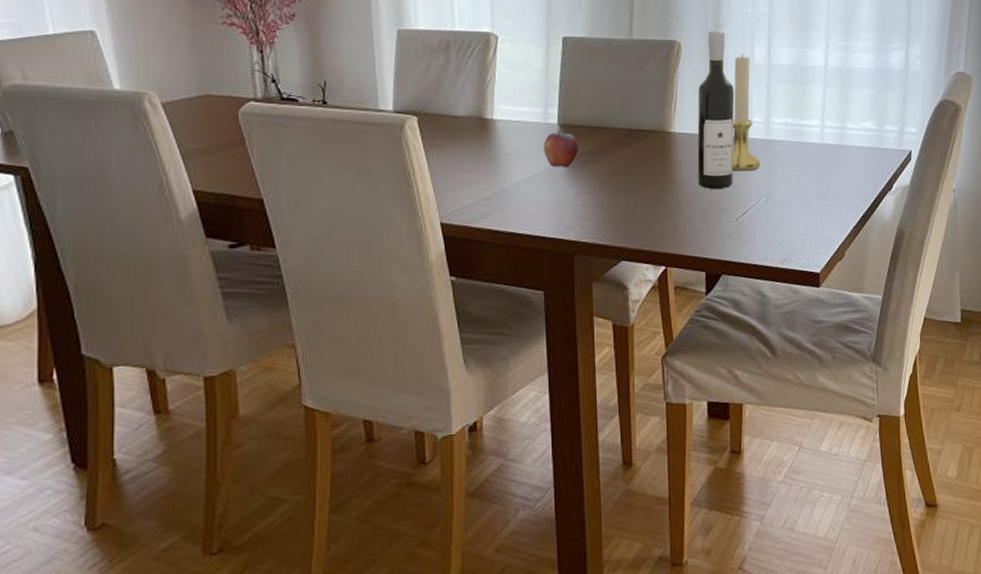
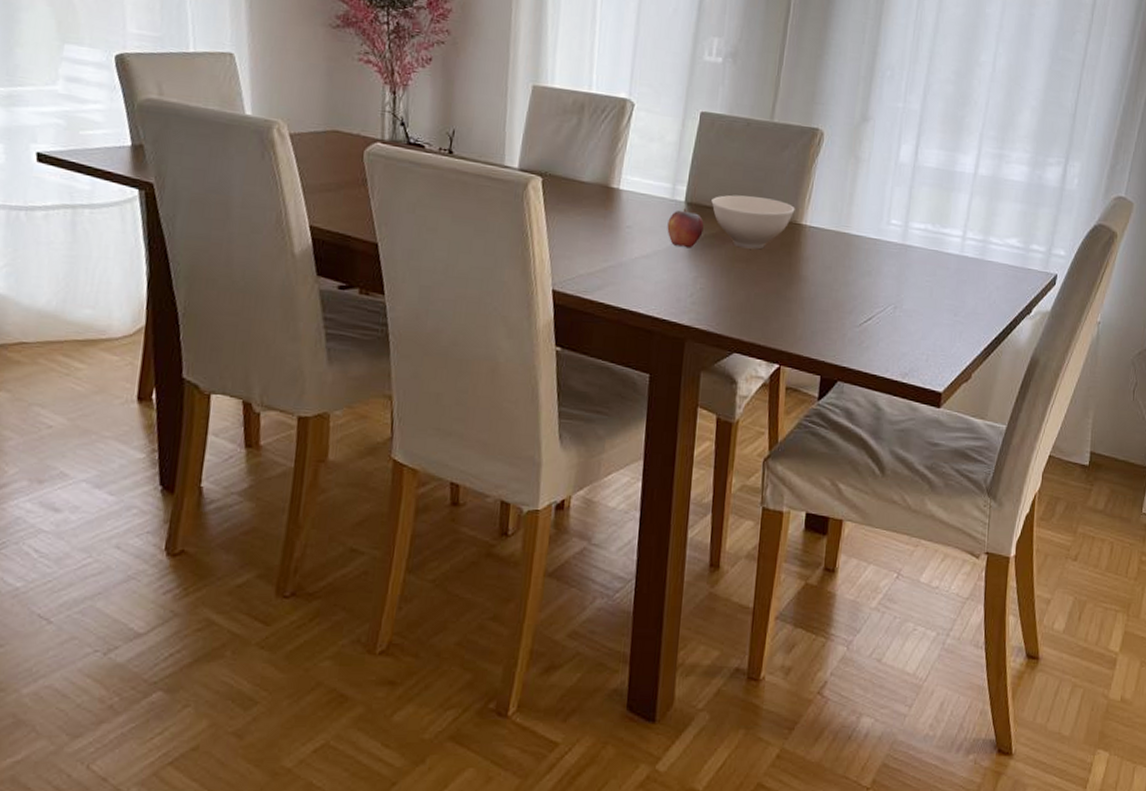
bowl: none [583,111,663,161] -> present [711,195,795,250]
bottle: present [697,30,735,189] -> none [824,122,874,291]
candle holder: present [732,54,761,171] -> none [862,151,895,276]

